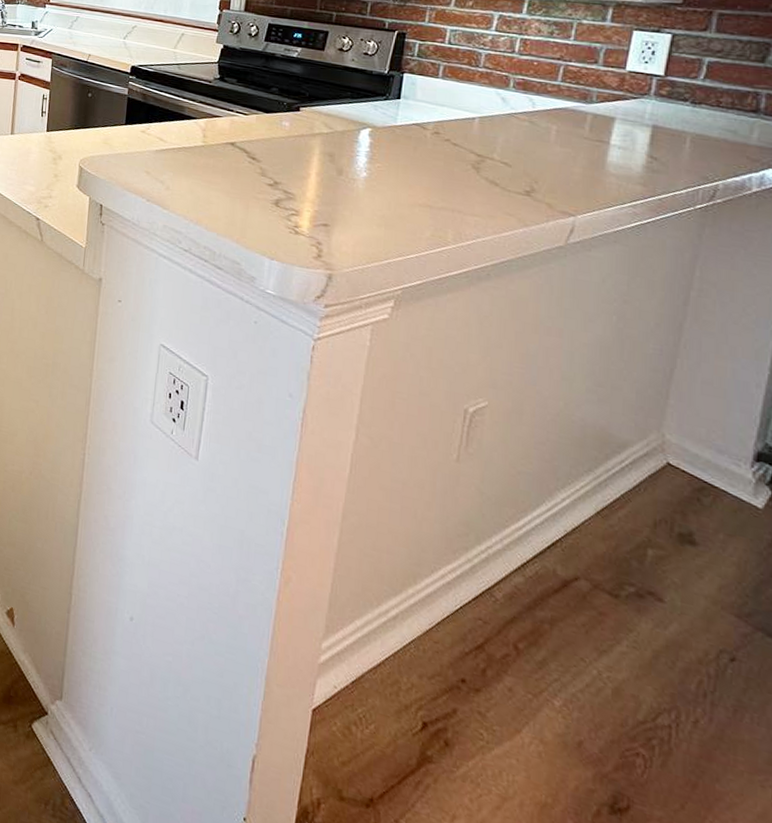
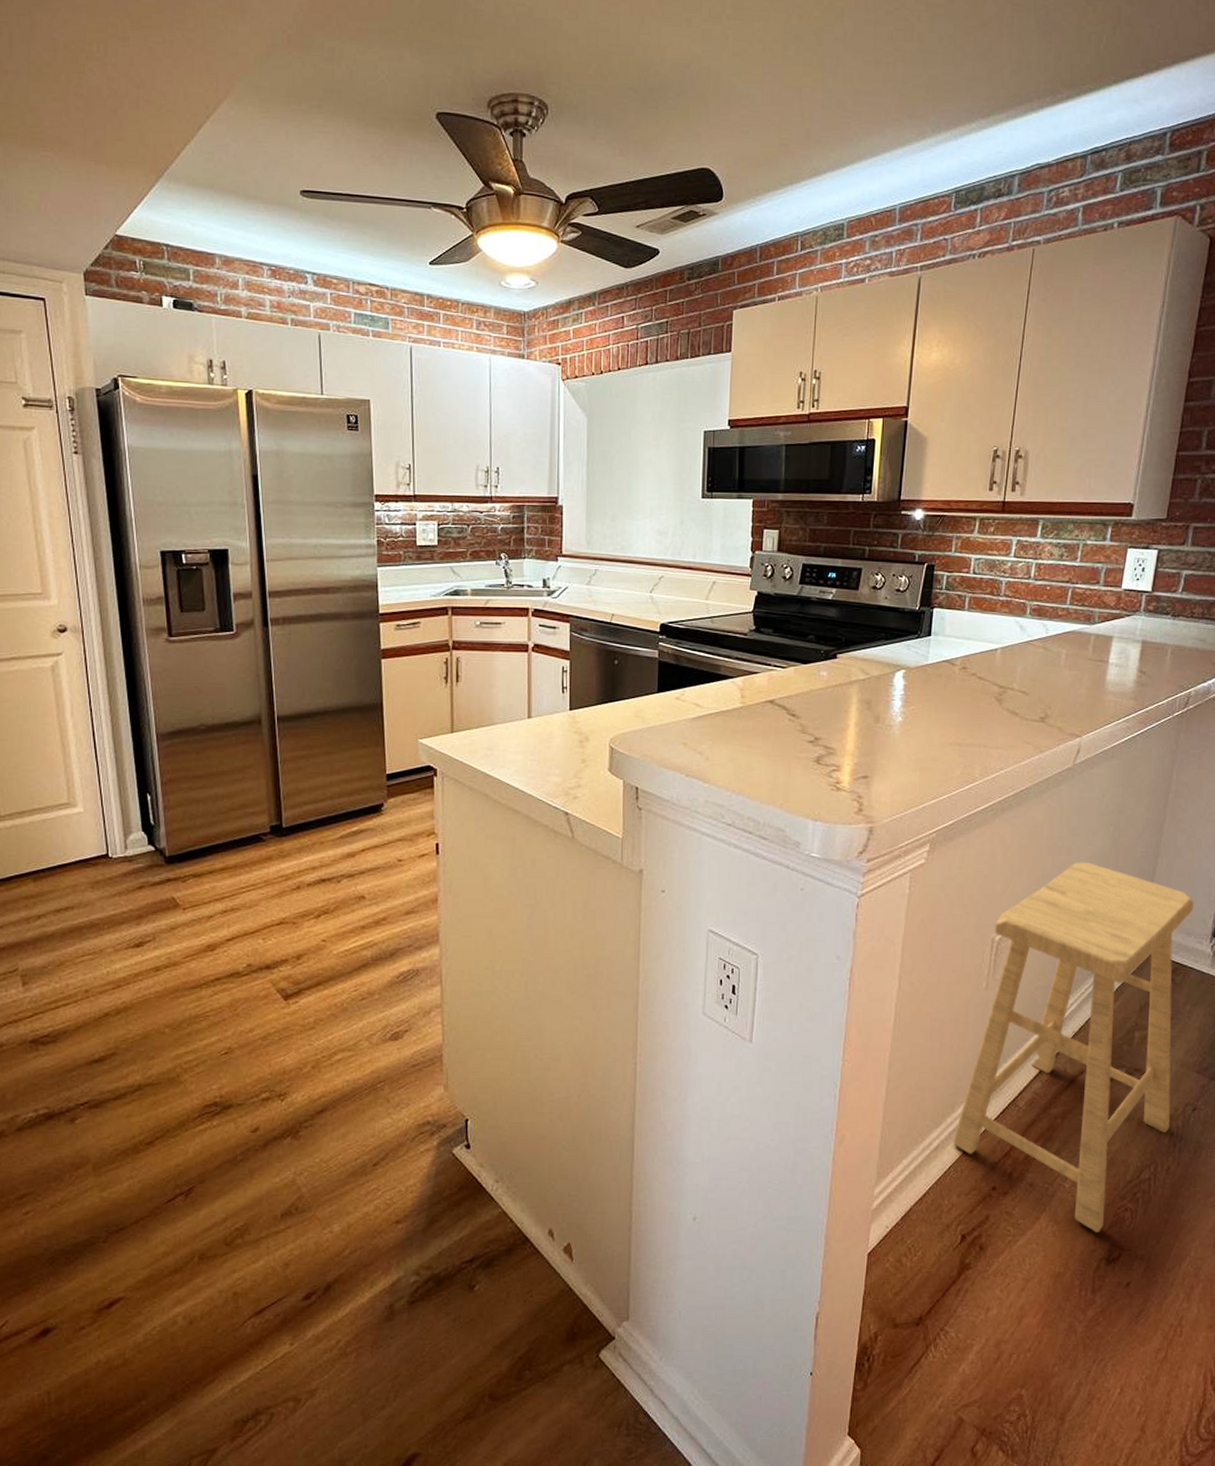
stool: none [414,346,728,771] -> present [953,861,1194,1232]

